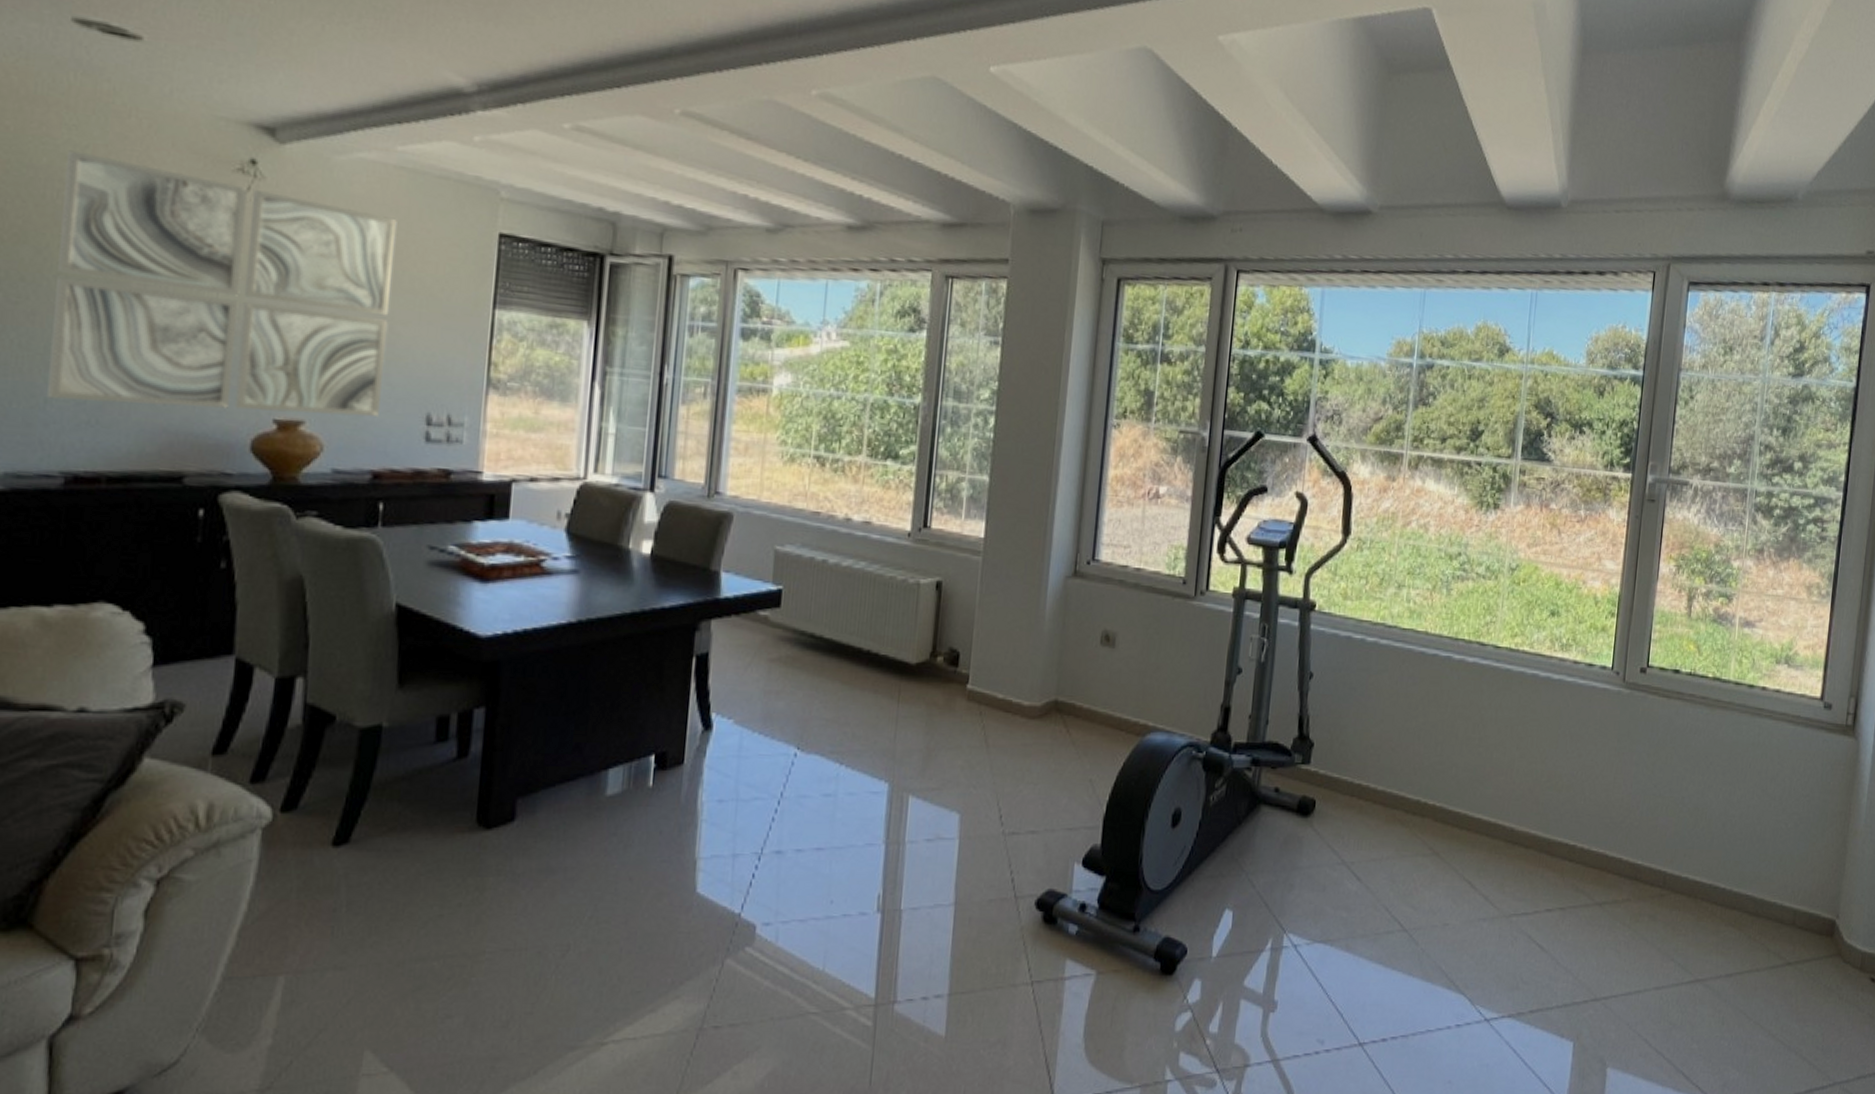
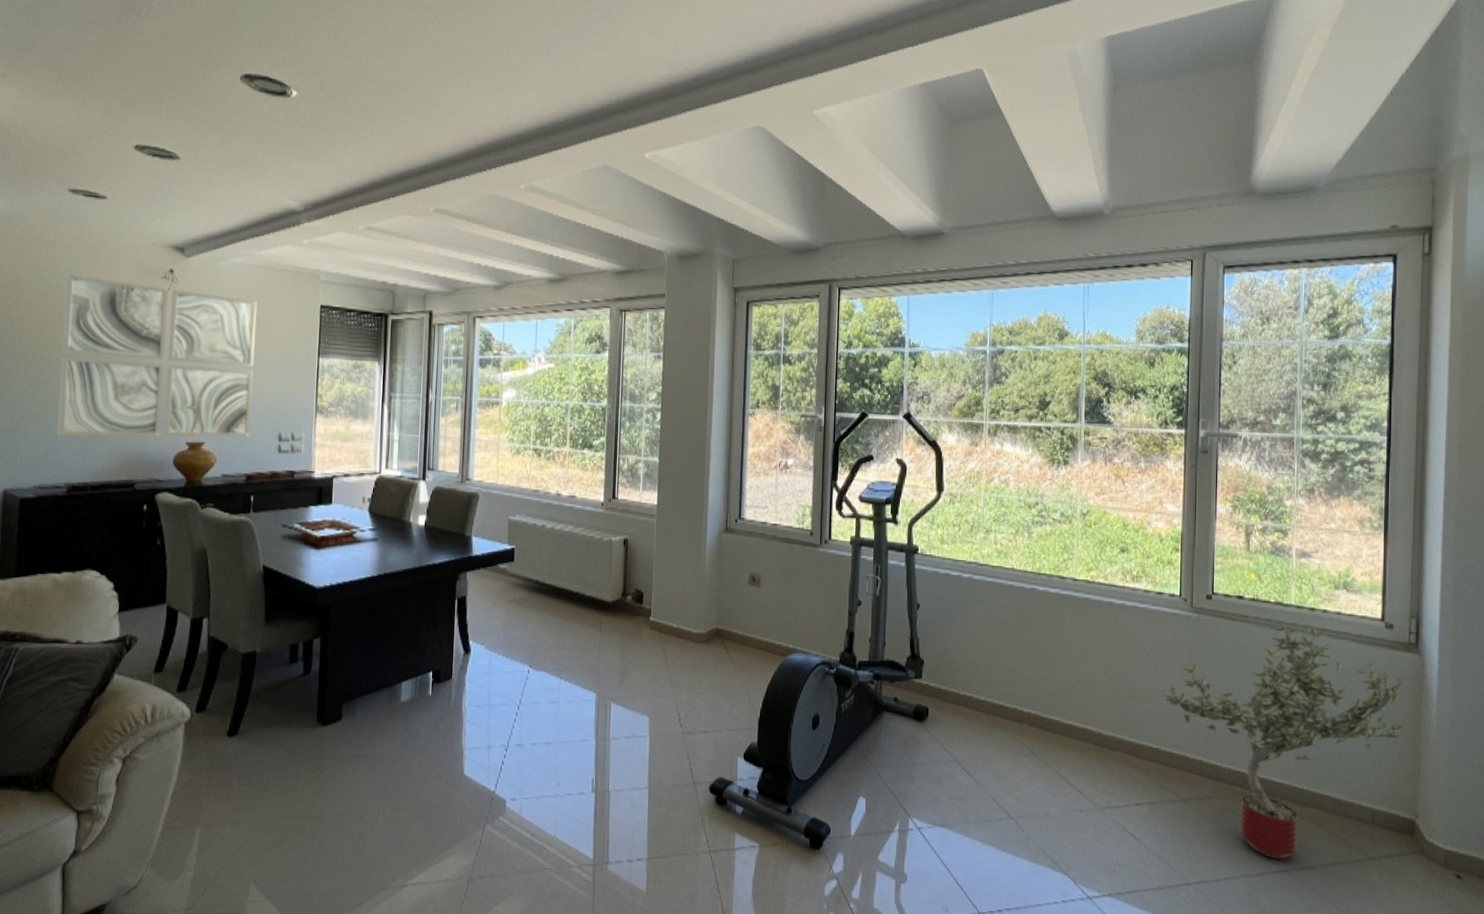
potted tree: none [1583,705,1836,968] -> present [1162,626,1403,860]

